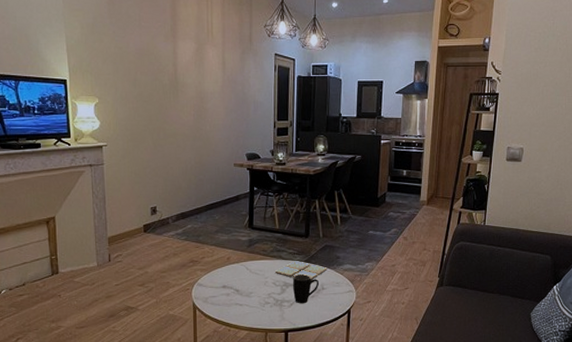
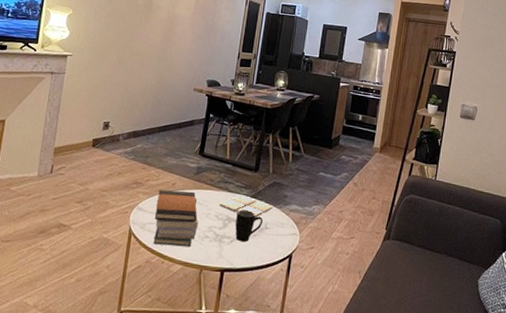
book stack: none [214,263,258,315] -> present [153,189,199,247]

